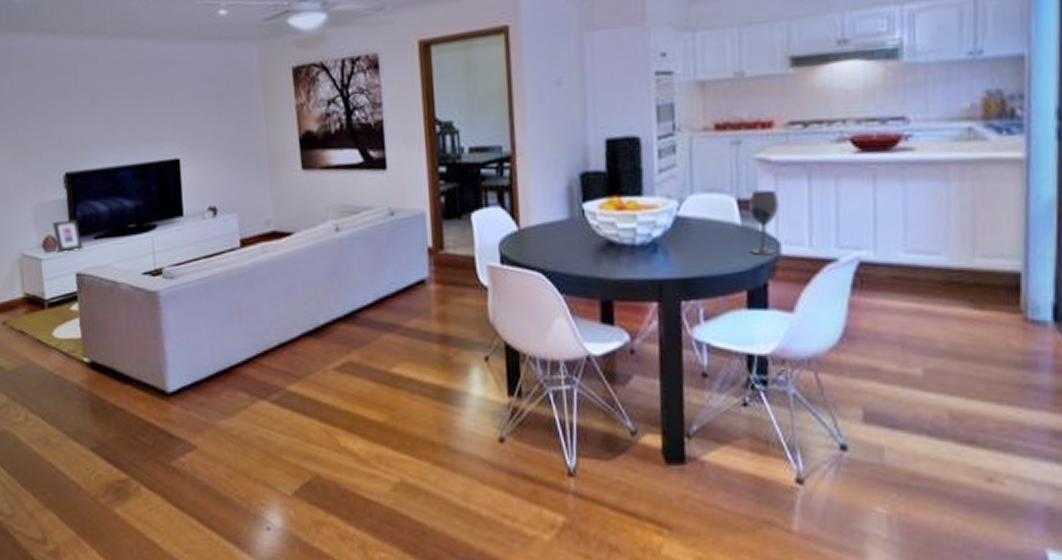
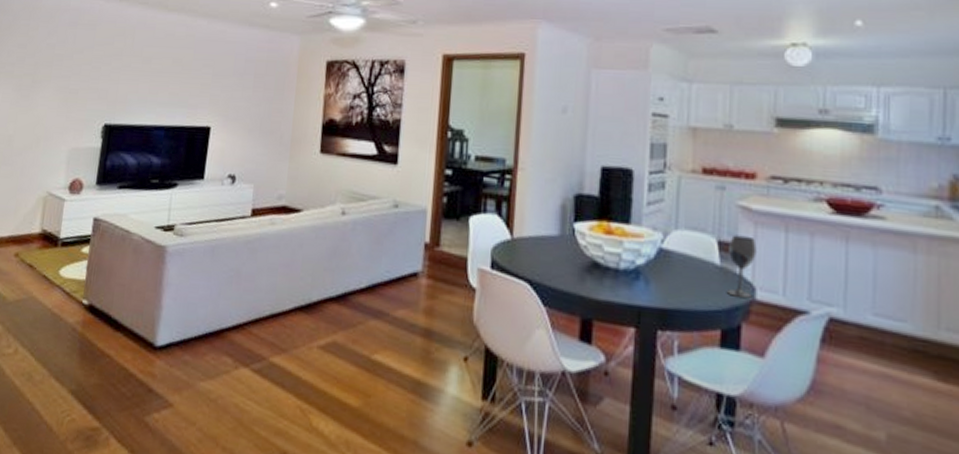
picture frame: present [52,219,83,251] -> none [81,167,106,196]

